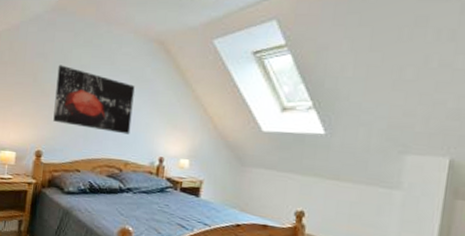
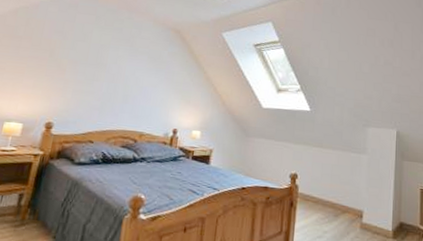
wall art: present [53,65,135,135] -> none [68,43,152,108]

